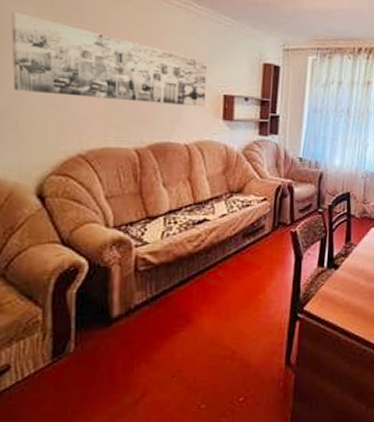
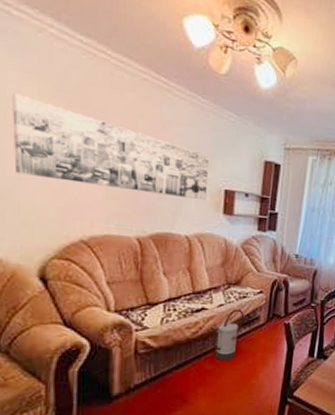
watering can: none [213,218,249,276] -> present [210,309,245,361]

